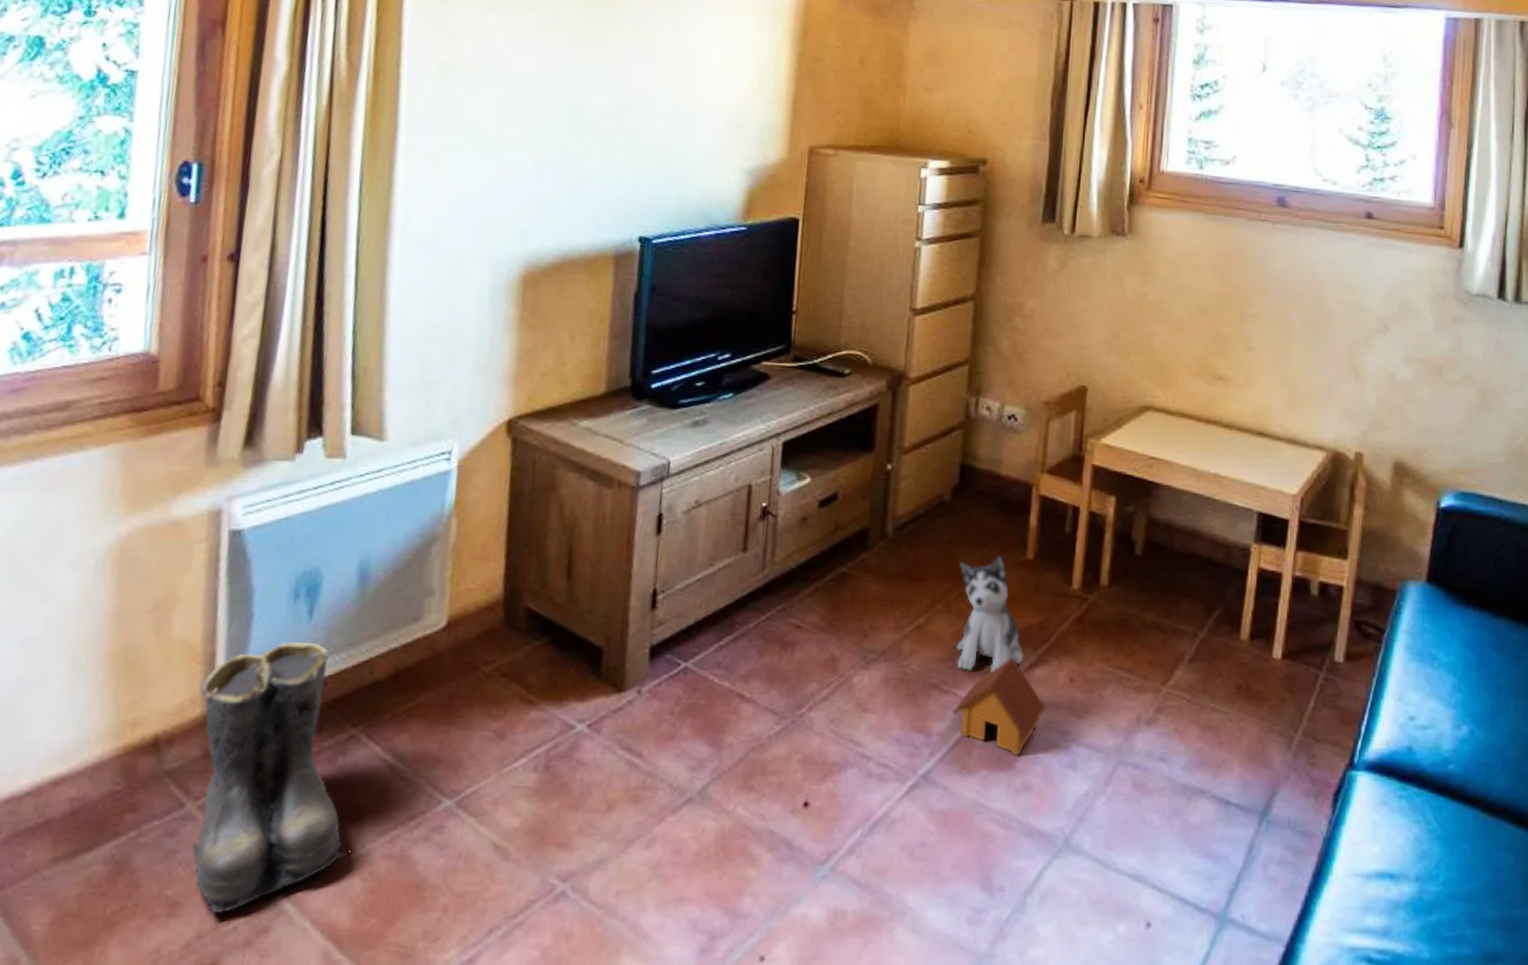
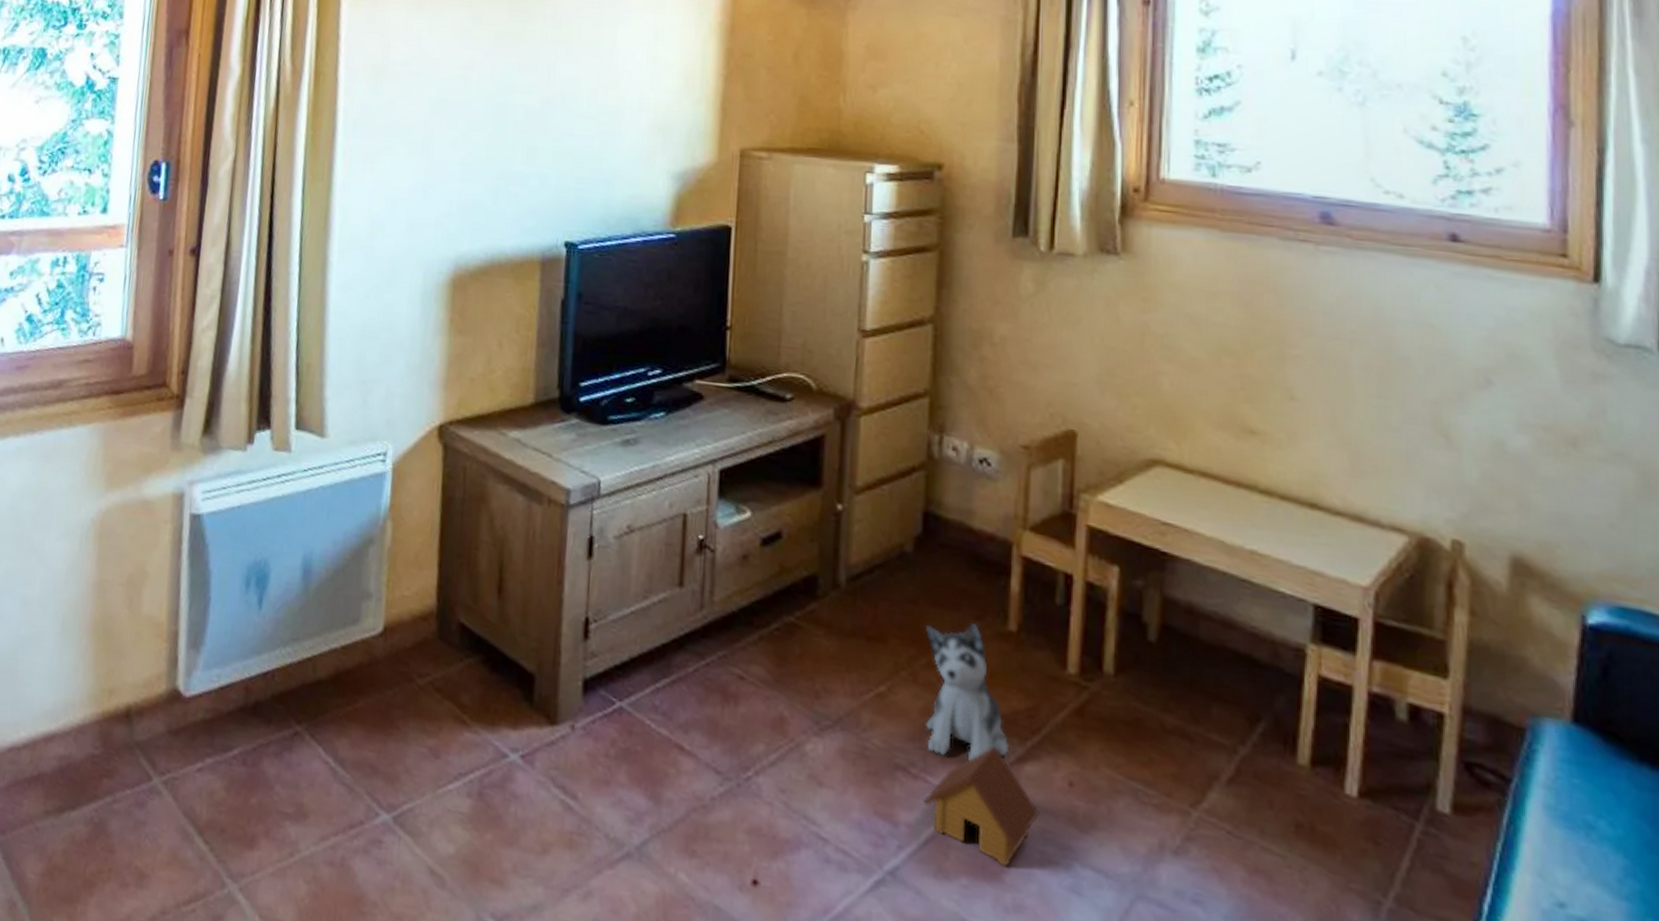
boots: present [191,642,346,914] -> none [157,629,292,894]

